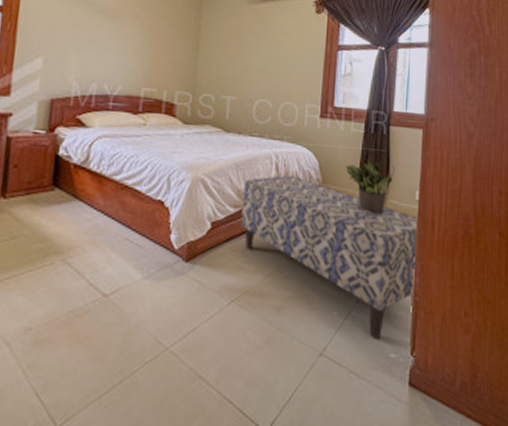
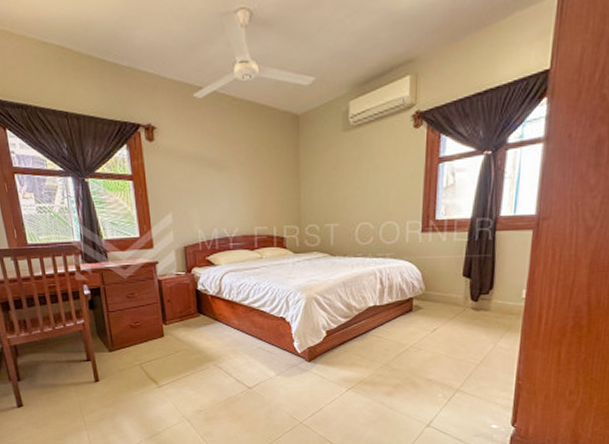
bench: present [240,175,419,339] -> none [352,287,526,414]
potted plant: present [345,159,395,213] -> none [448,265,500,313]

